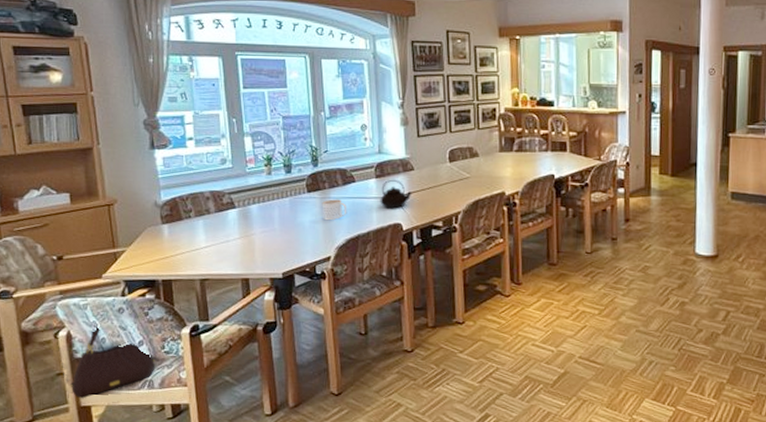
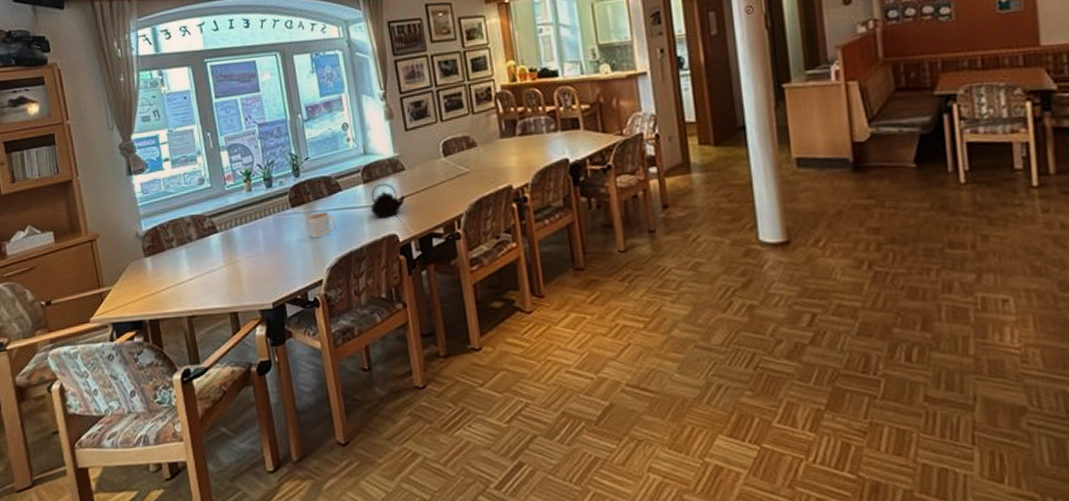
handbag: present [70,324,156,399] -> none [66,375,149,460]

